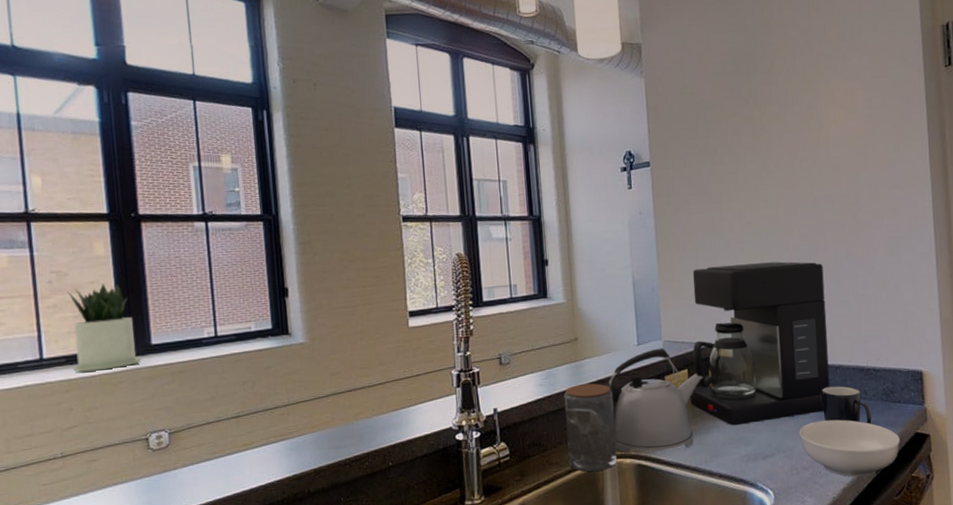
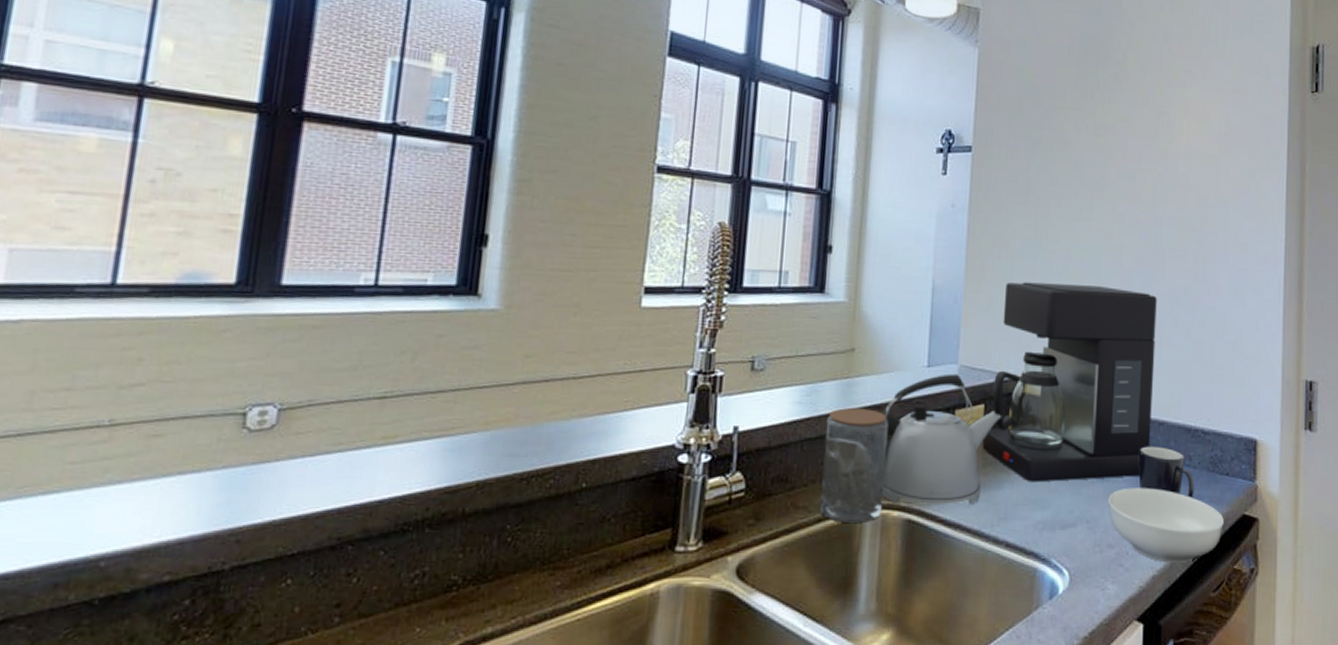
planter: present [67,284,143,372] -> none [156,193,264,312]

